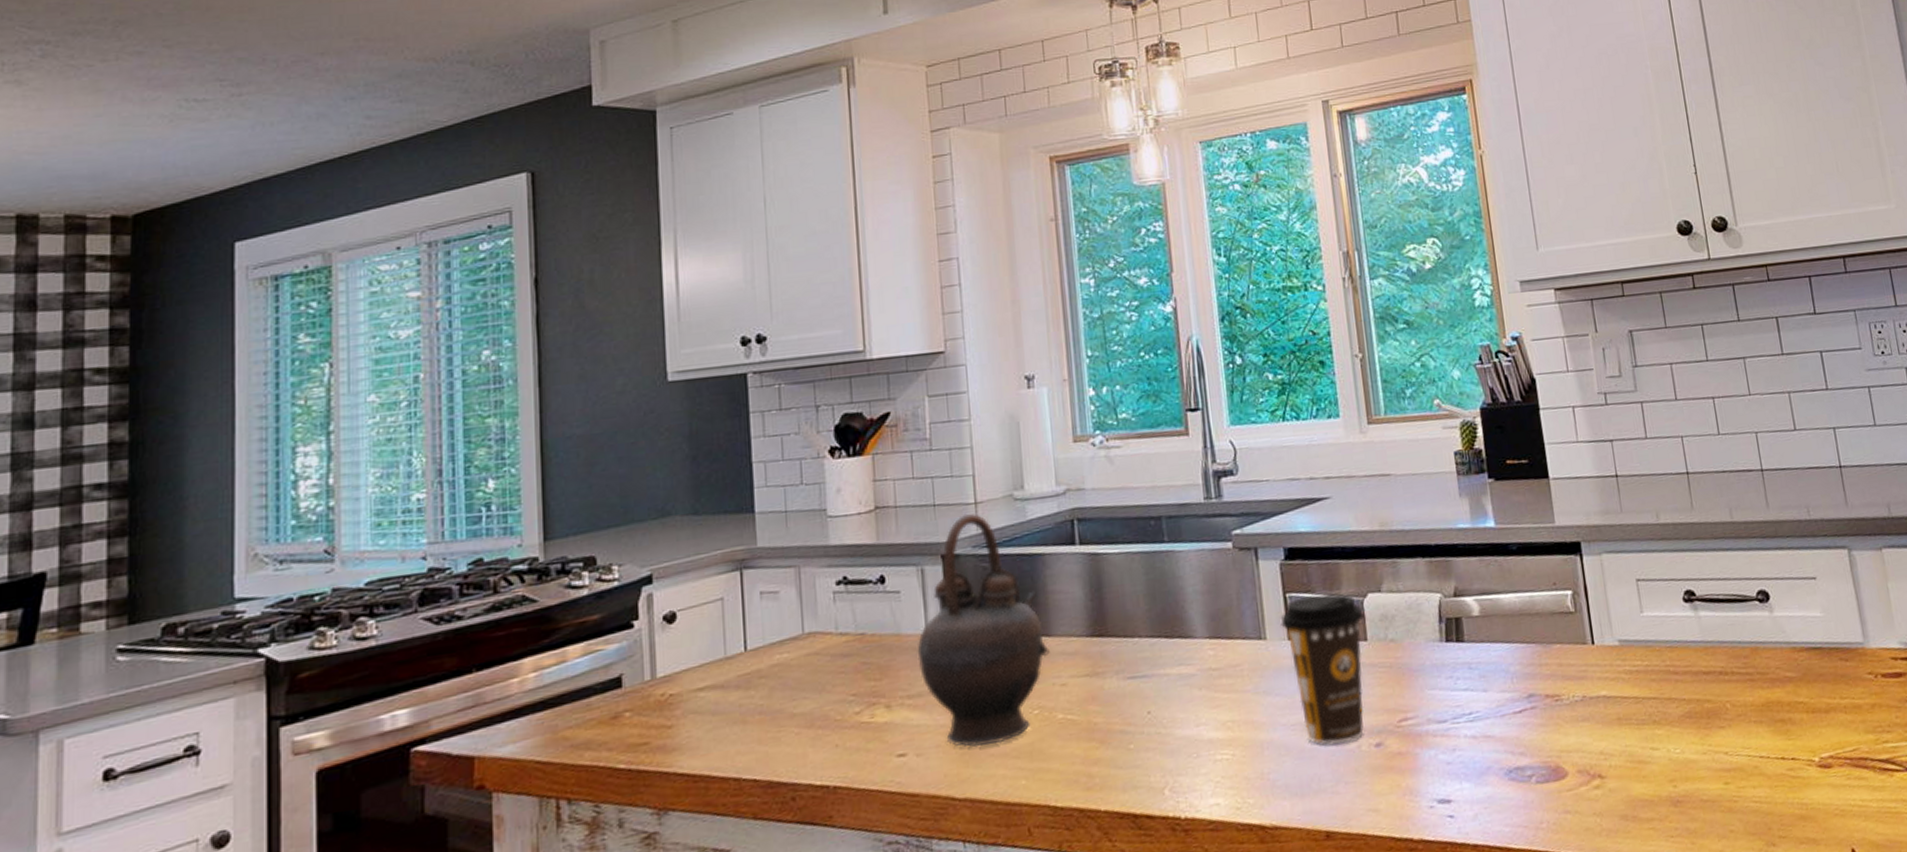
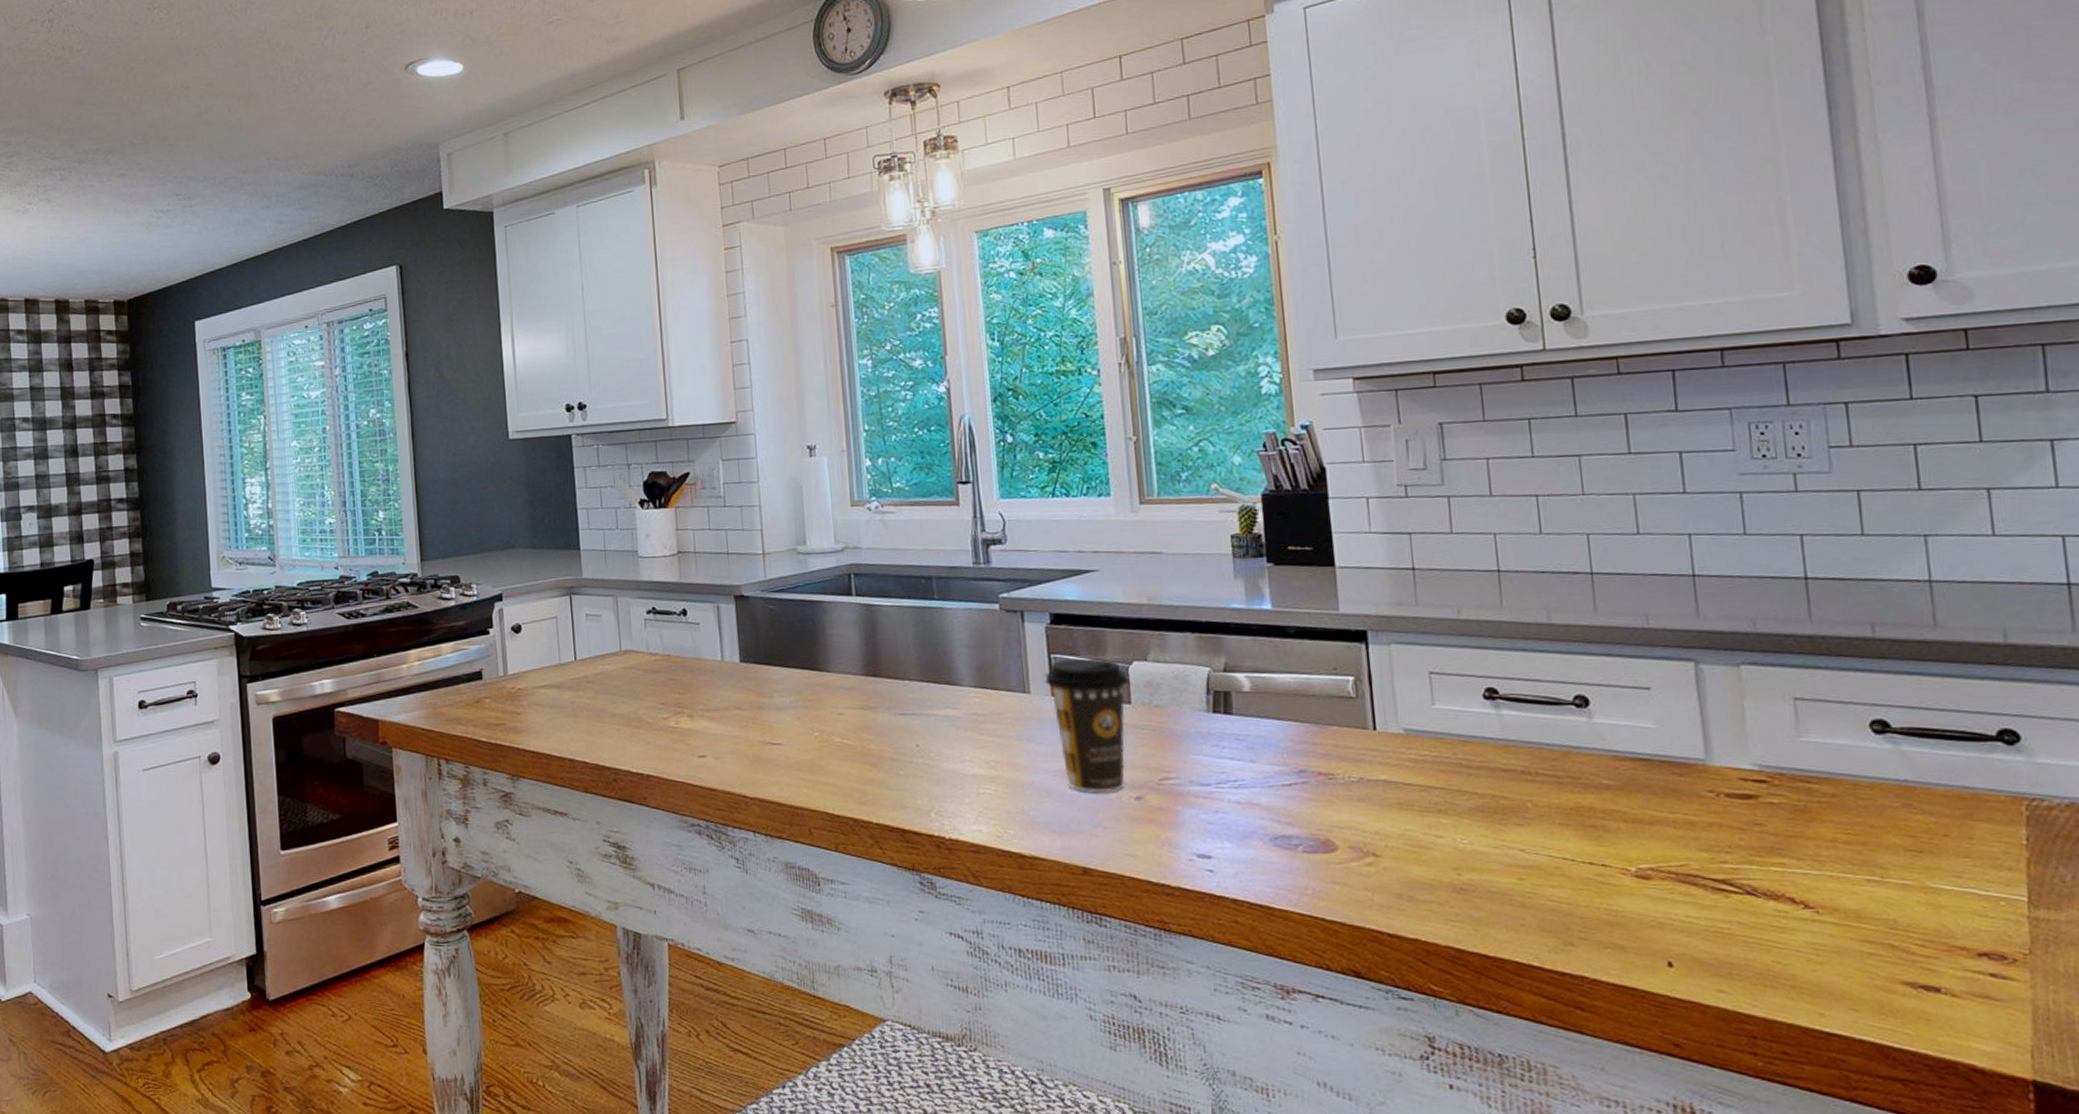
teapot: present [917,513,1050,748] -> none [714,562,828,758]

